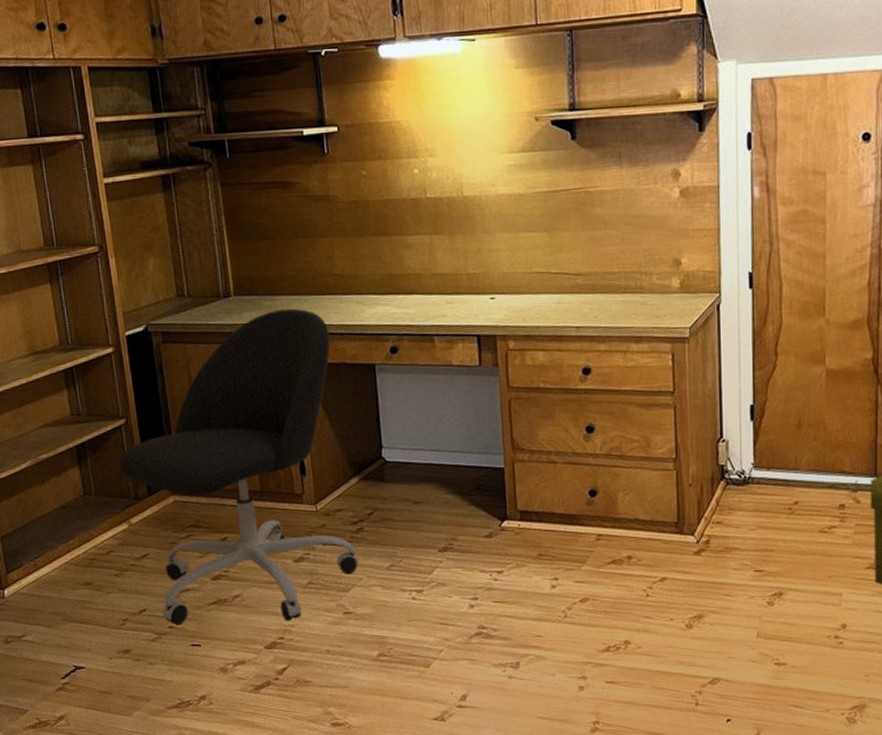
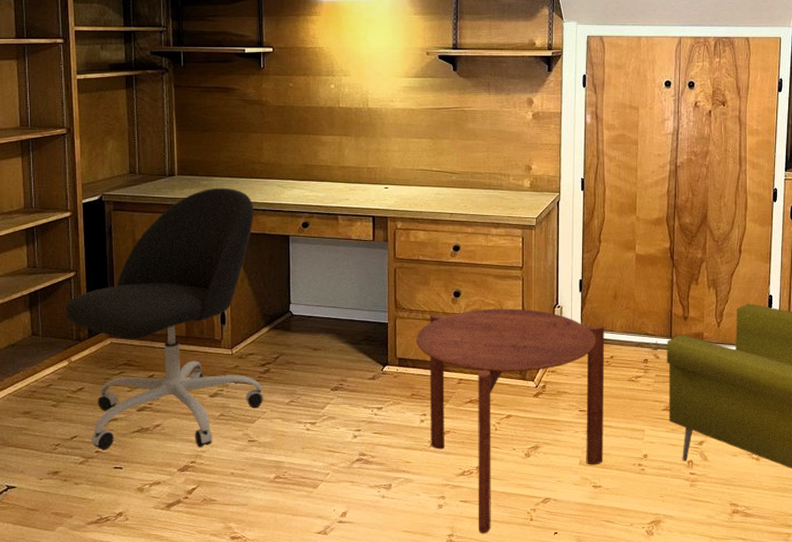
side table: none [540,444,788,721] -> present [416,308,605,534]

